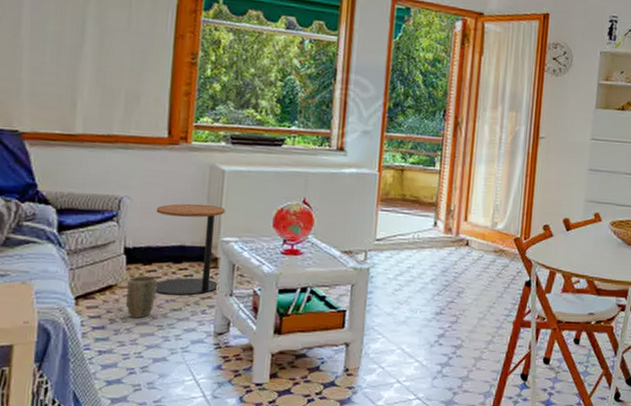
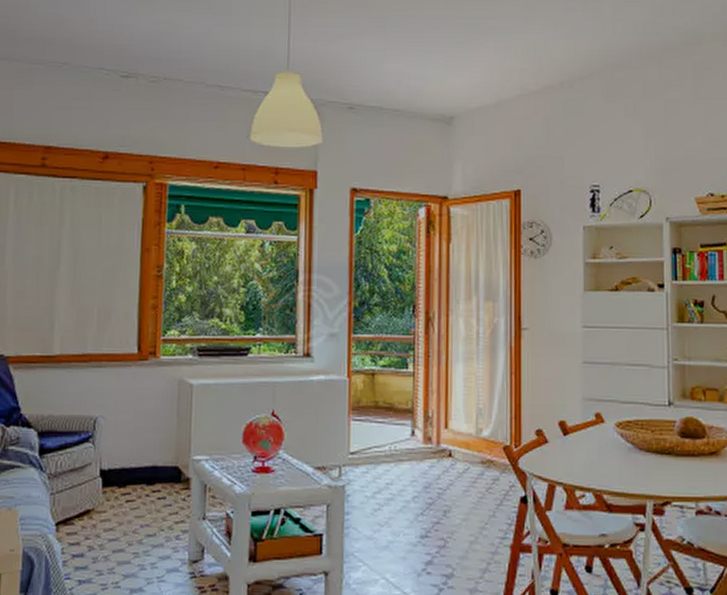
plant pot: present [126,275,157,318] -> none [102,499,132,544]
side table: present [155,204,226,296] -> none [129,422,195,520]

